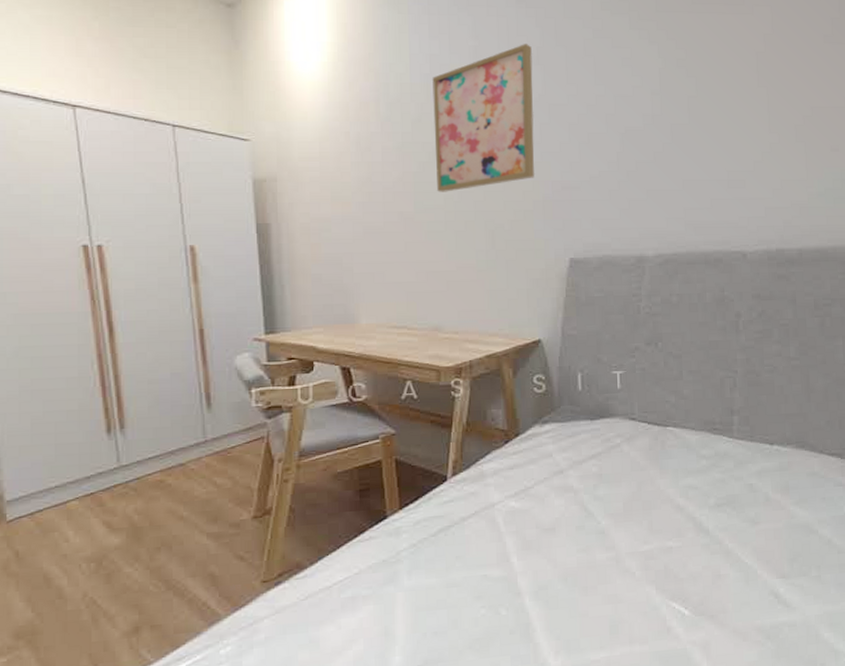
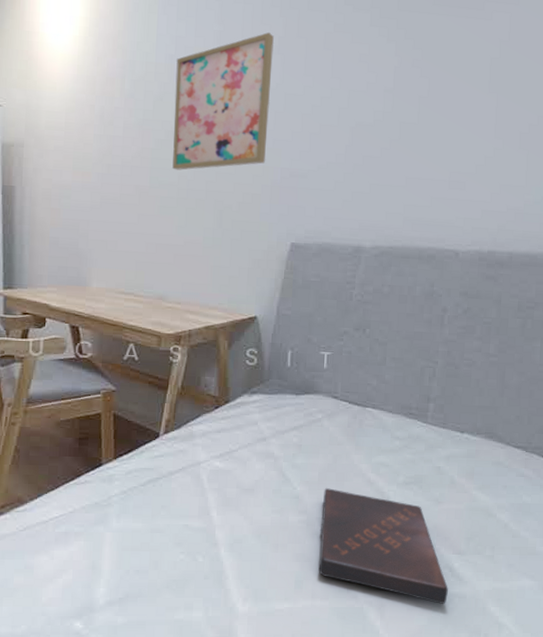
book: none [630,519,777,636] -> present [318,488,448,604]

